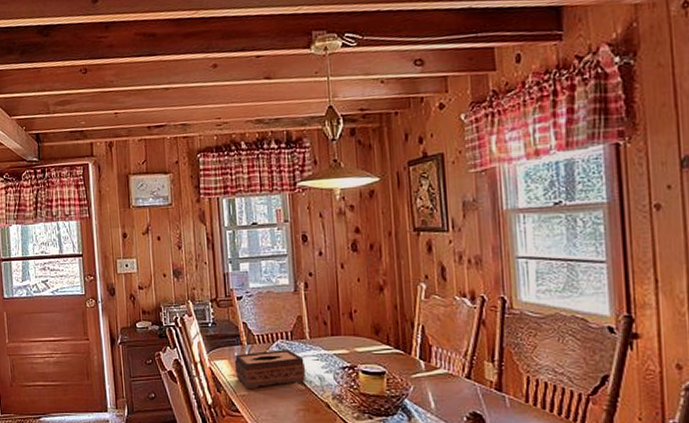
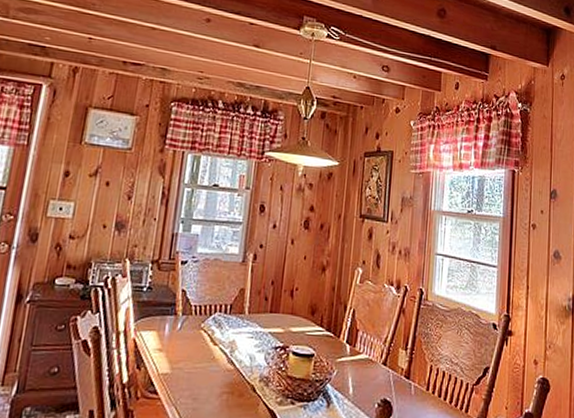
tissue box: present [234,350,305,390] -> none [161,323,239,368]

